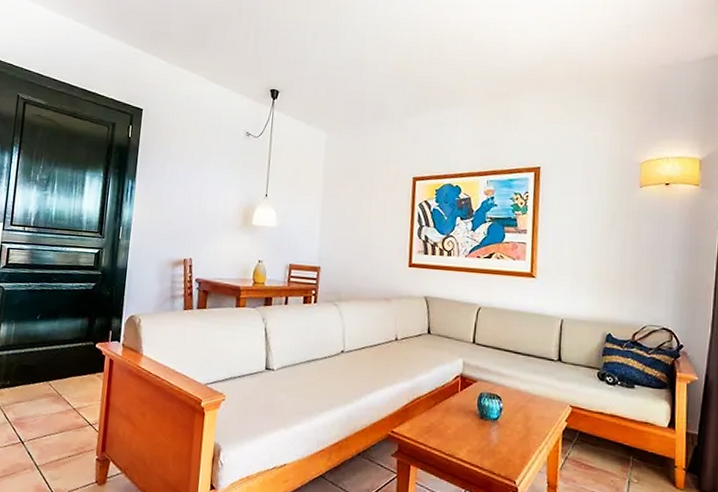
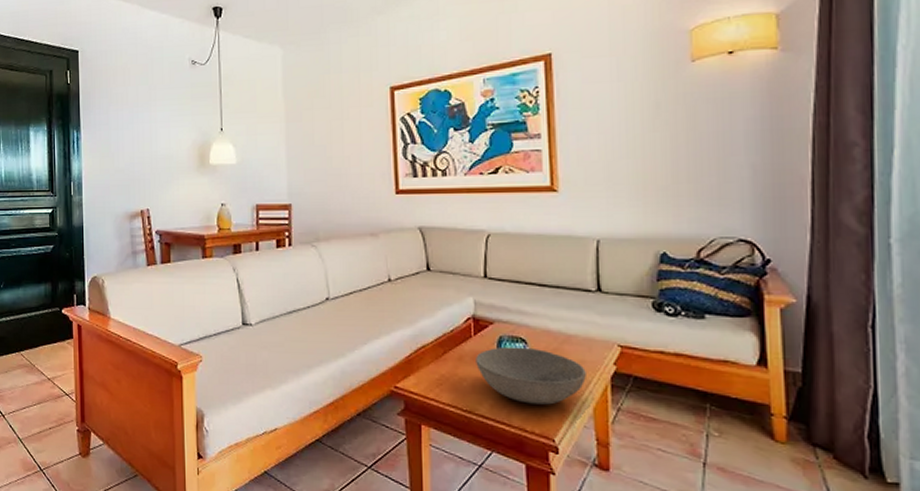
bowl: none [459,401,544,452] -> present [476,346,586,405]

